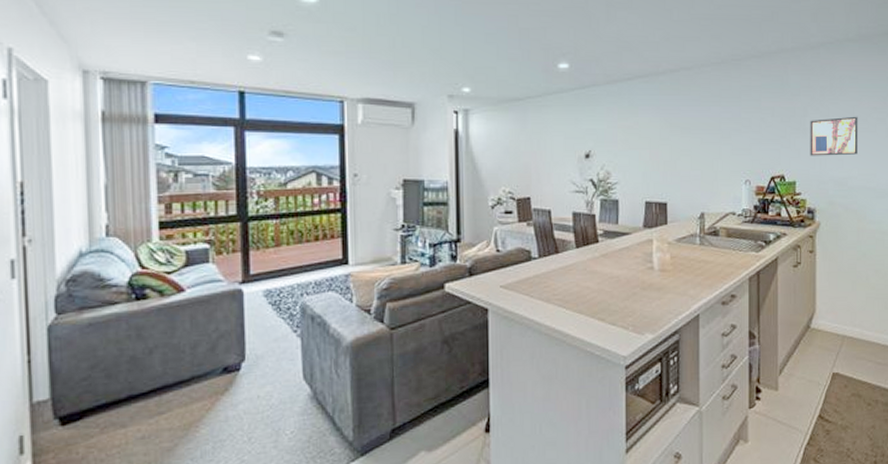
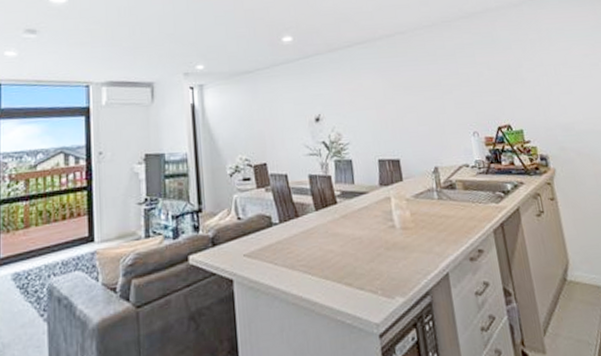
wall art: present [810,116,858,156] -> none [526,63,579,105]

